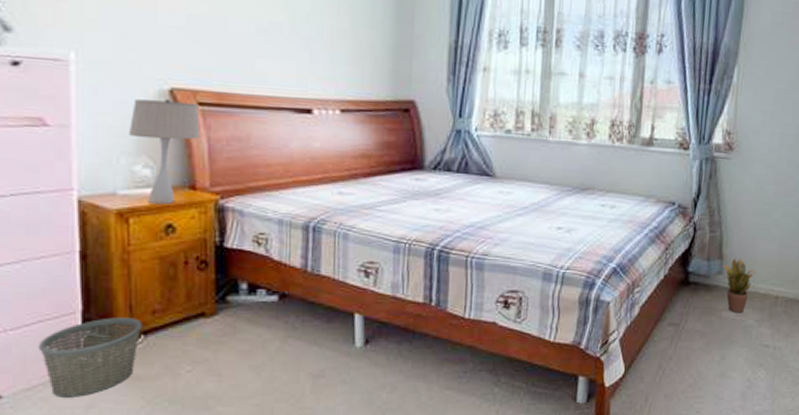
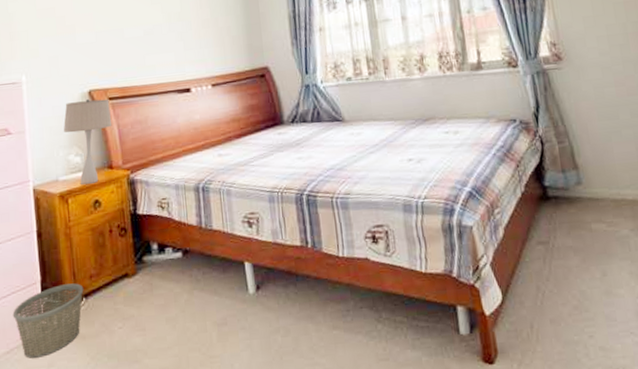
potted plant: present [723,258,756,313] -> none [580,165,618,224]

